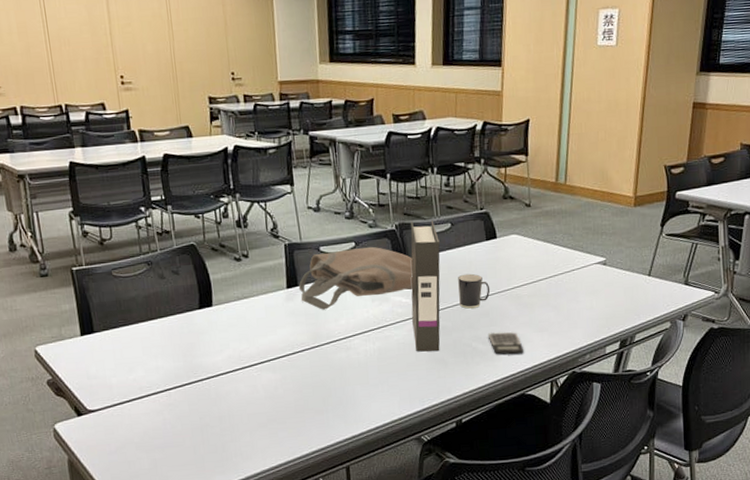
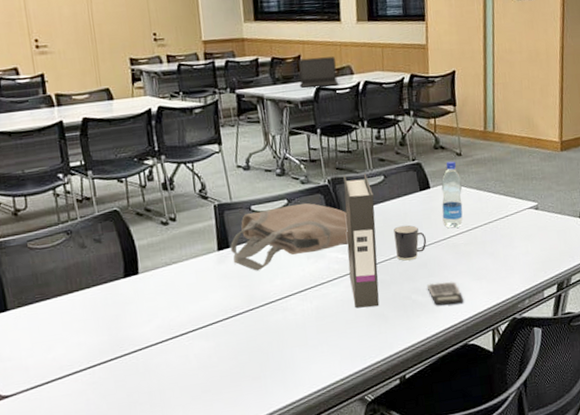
laptop: none [371,101,410,133] -> present [298,56,338,89]
bottle: none [507,211,530,280] -> present [441,161,463,229]

